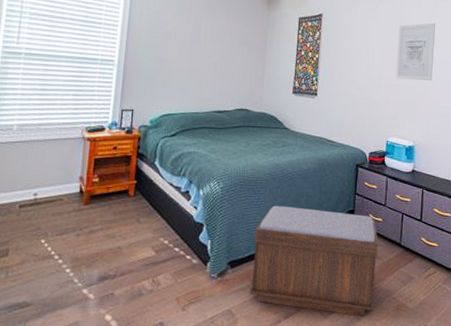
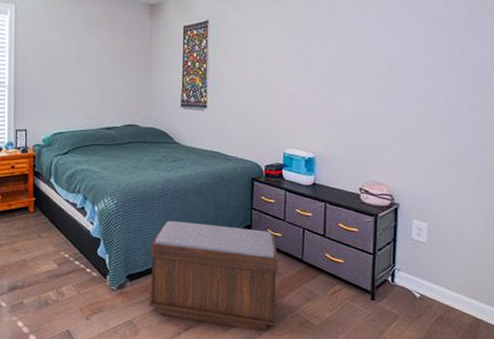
wall art: present [395,23,436,81] -> none [291,21,336,87]

